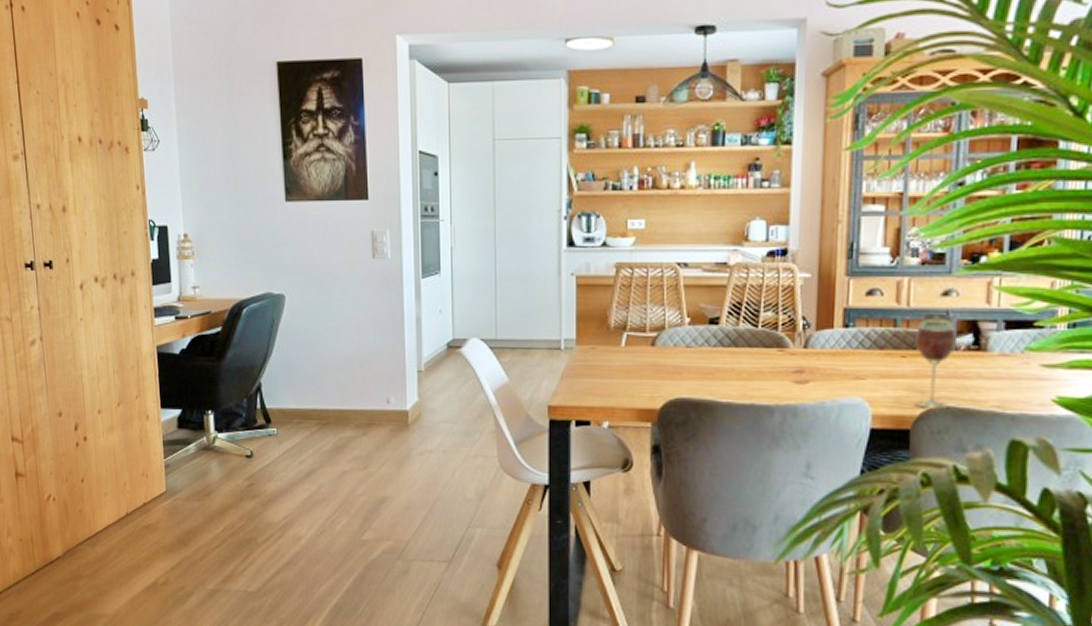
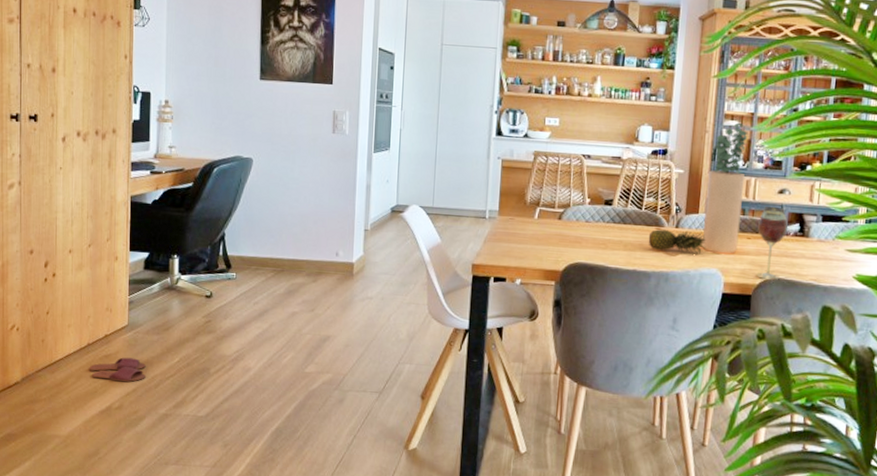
slippers: none [130,527,190,555] -> present [89,357,146,382]
fruit: none [768,350,846,381] -> present [648,229,706,255]
vase: none [841,197,897,379] -> present [702,116,748,254]

